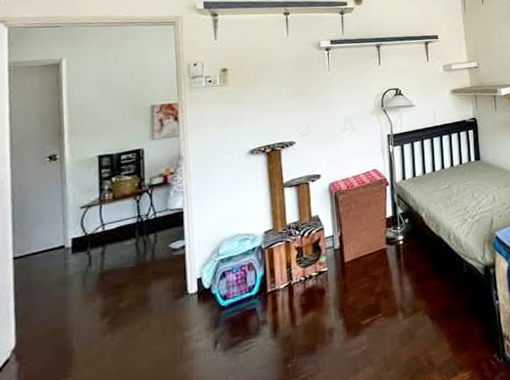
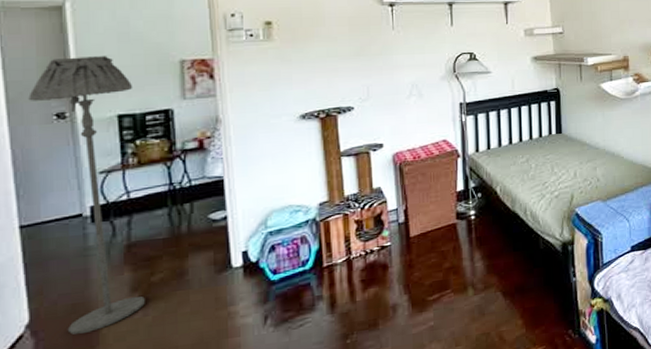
floor lamp: none [28,104,113,359] -> present [28,56,145,335]

